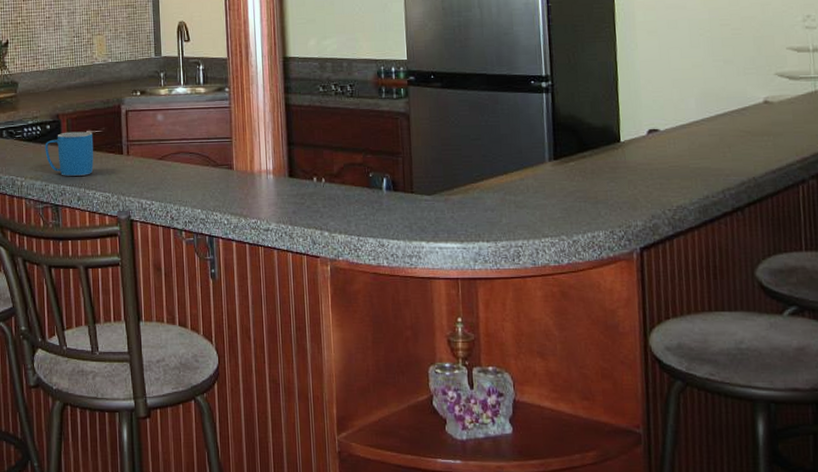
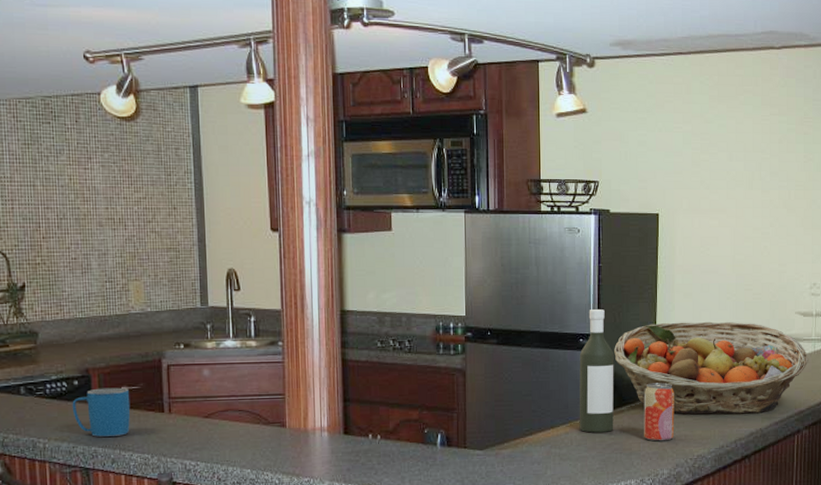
bottle: none [531,50,575,179] -> present [579,309,614,433]
fruit basket: none [570,60,809,161] -> present [614,321,808,414]
beverage can: none [608,126,647,190] -> present [644,383,675,441]

